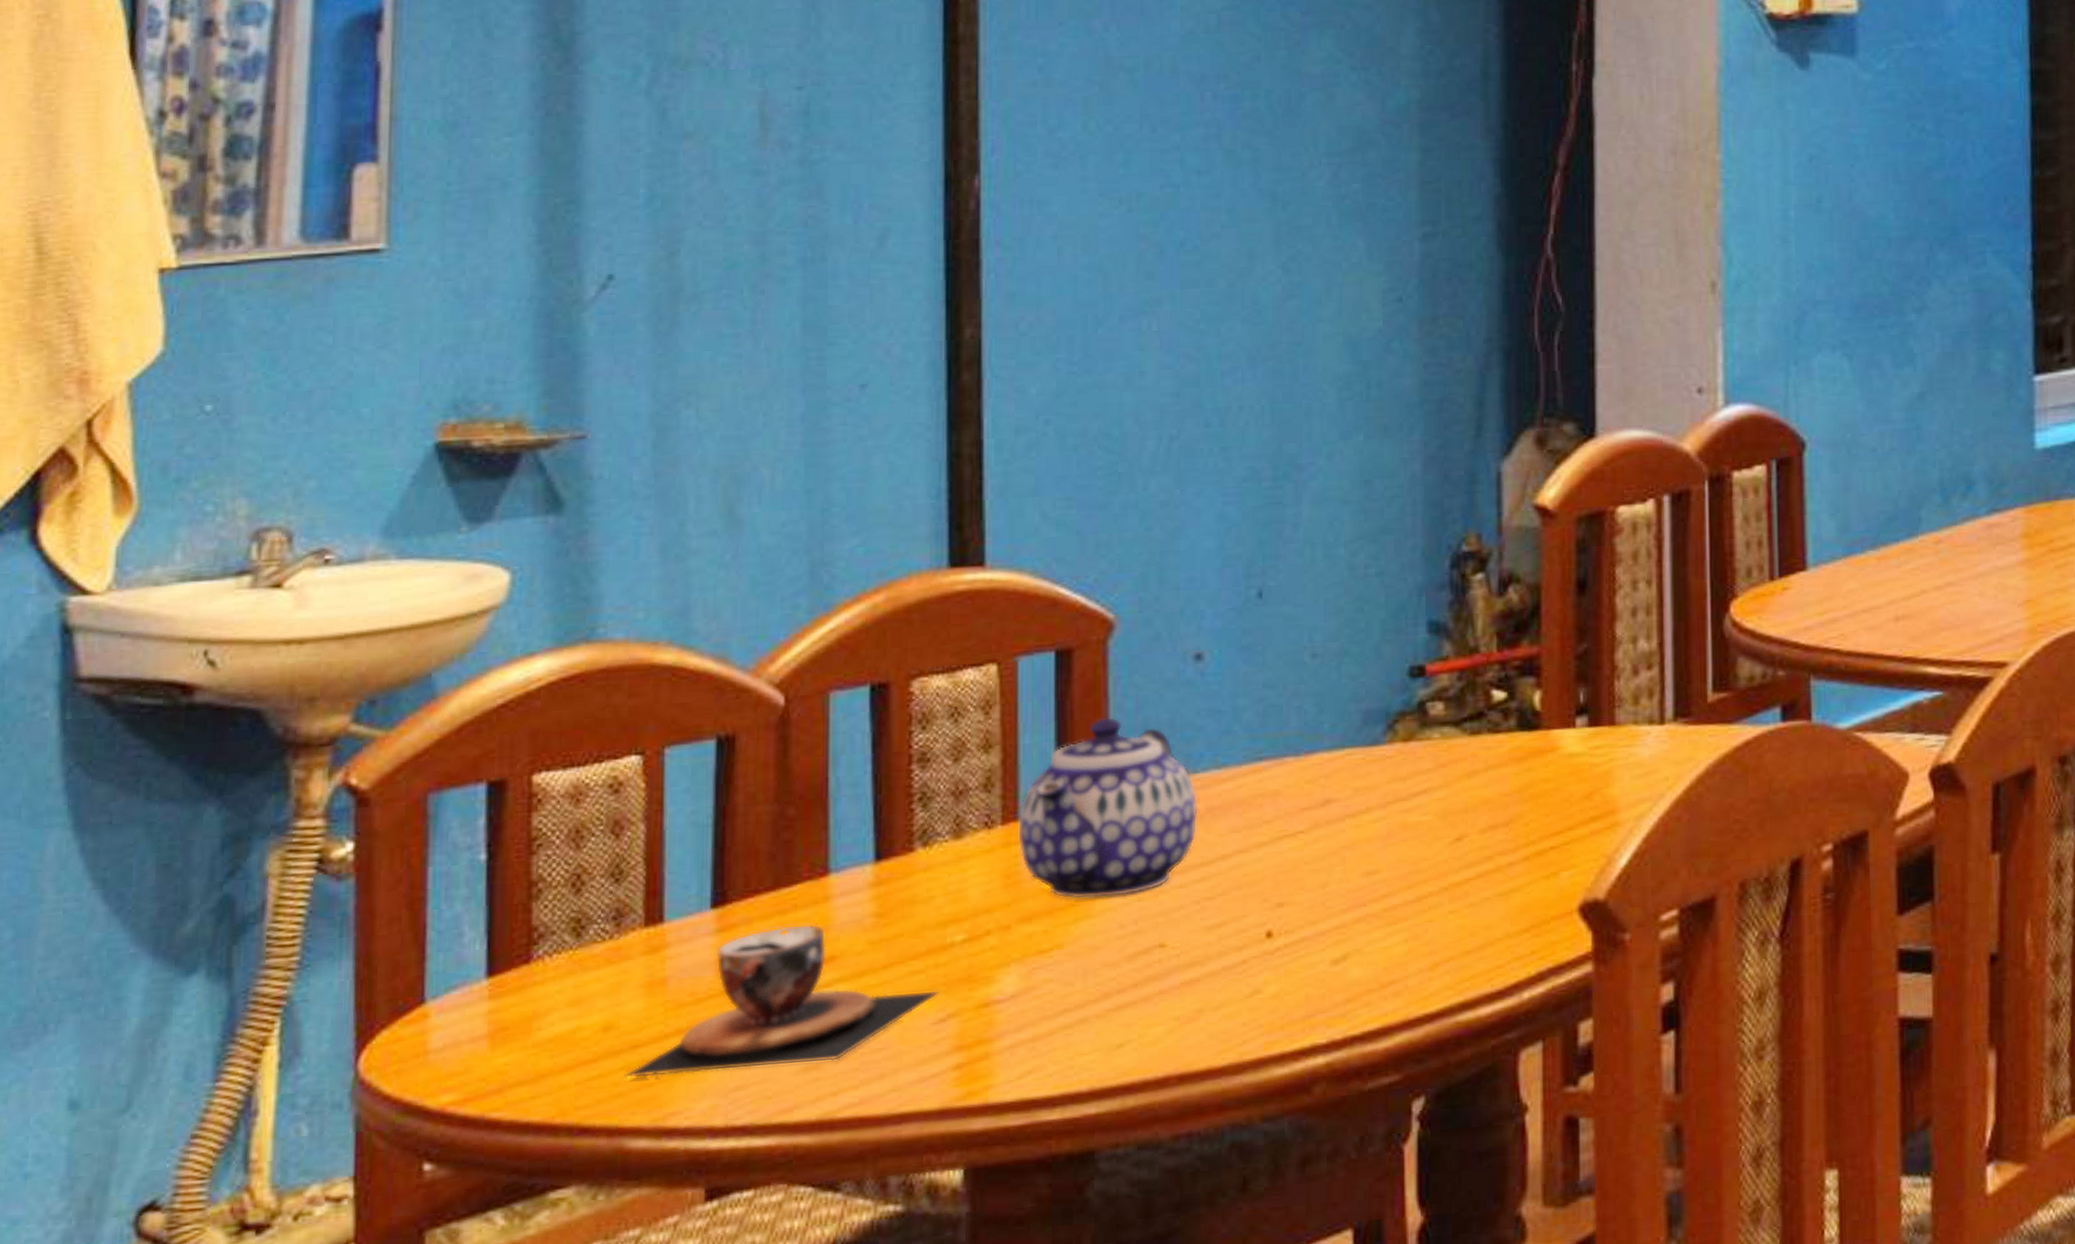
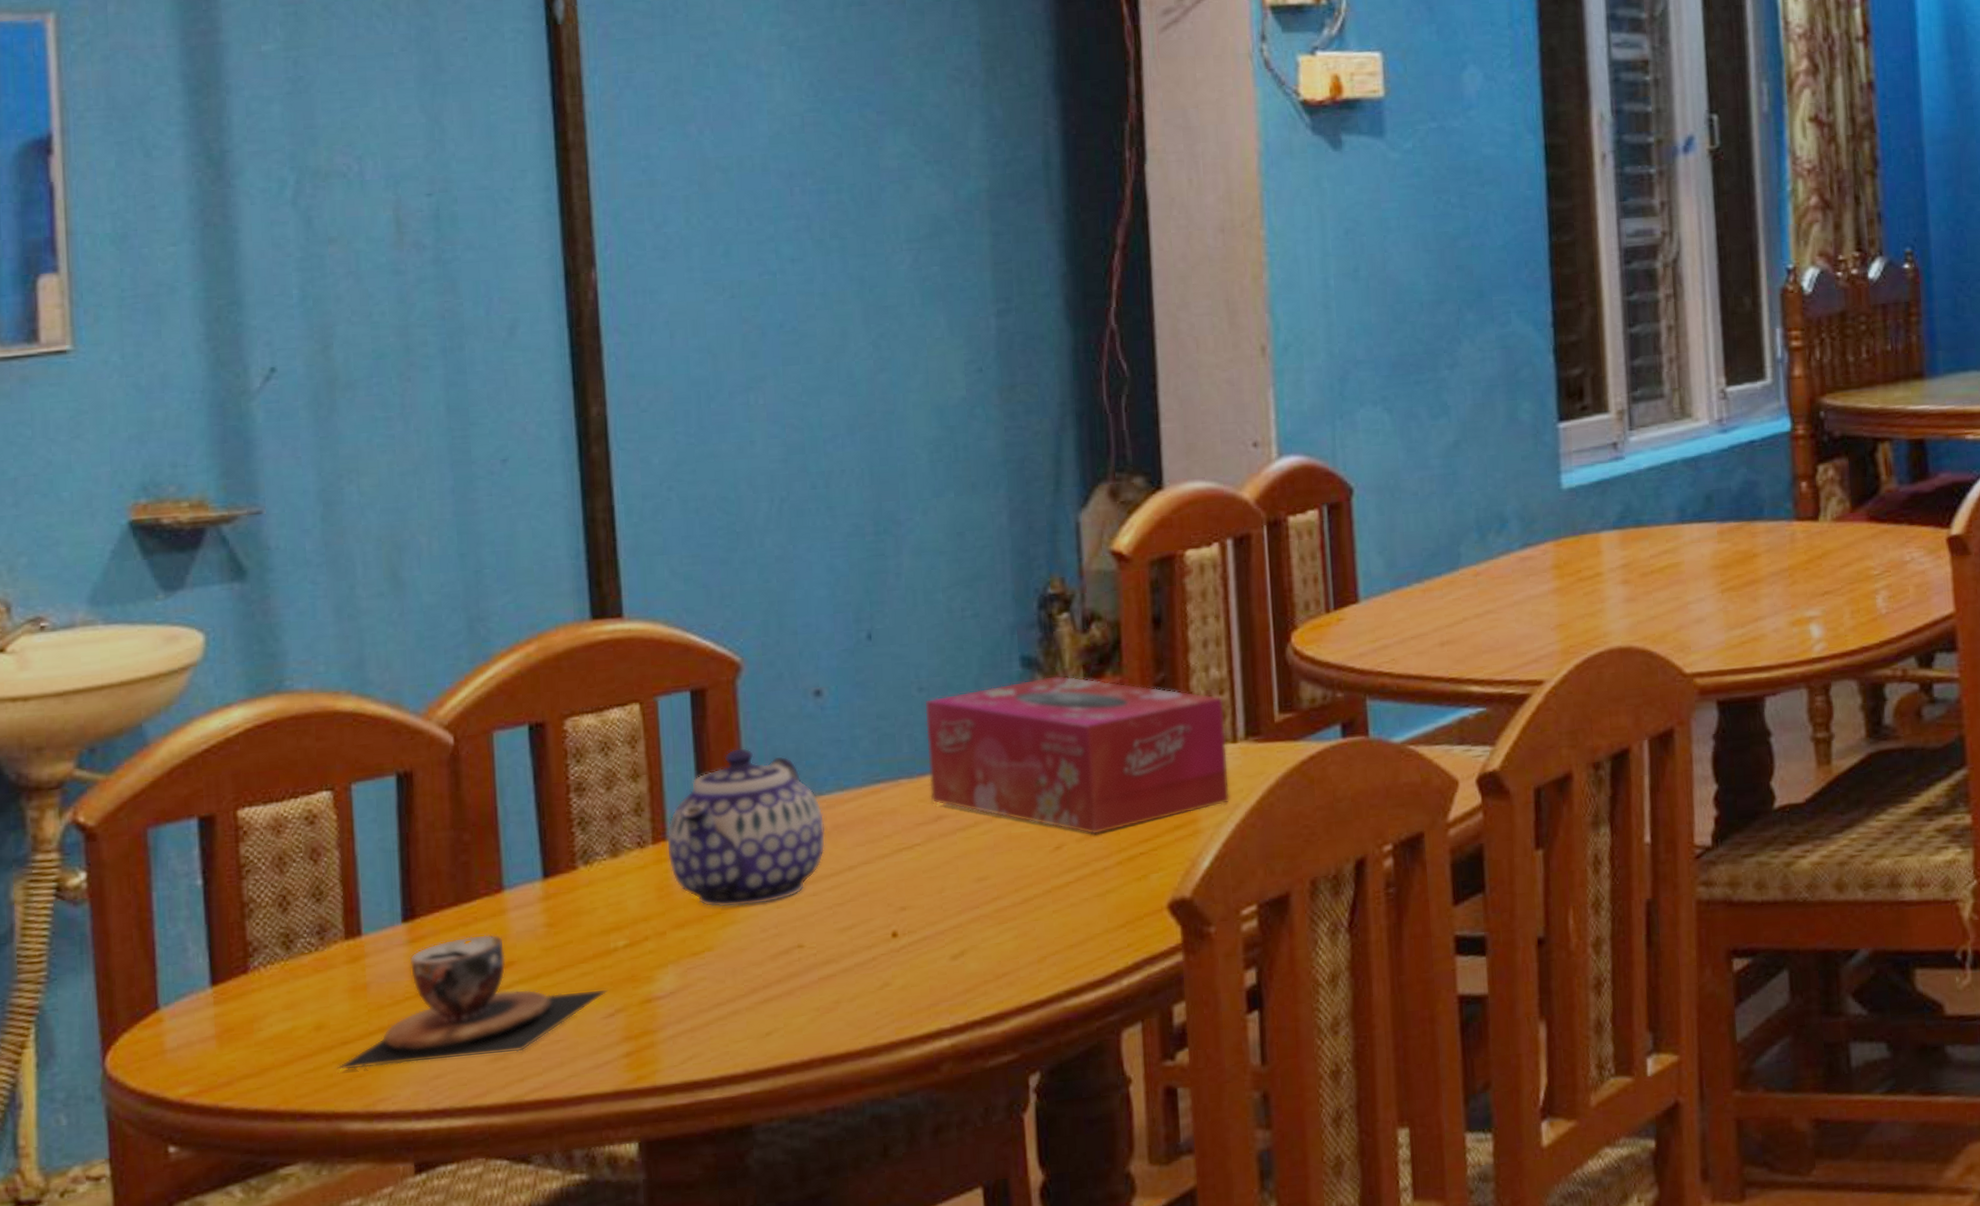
tissue box: none [1318,643,1654,825] -> present [924,675,1231,835]

